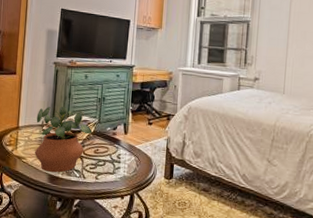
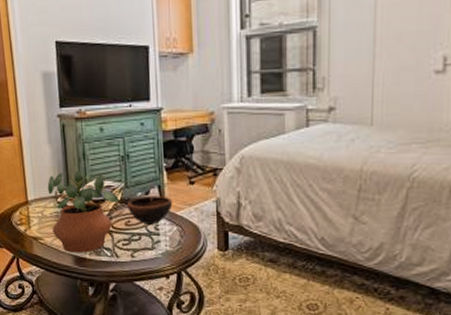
bowl: none [98,130,134,154] -> present [127,195,173,225]

